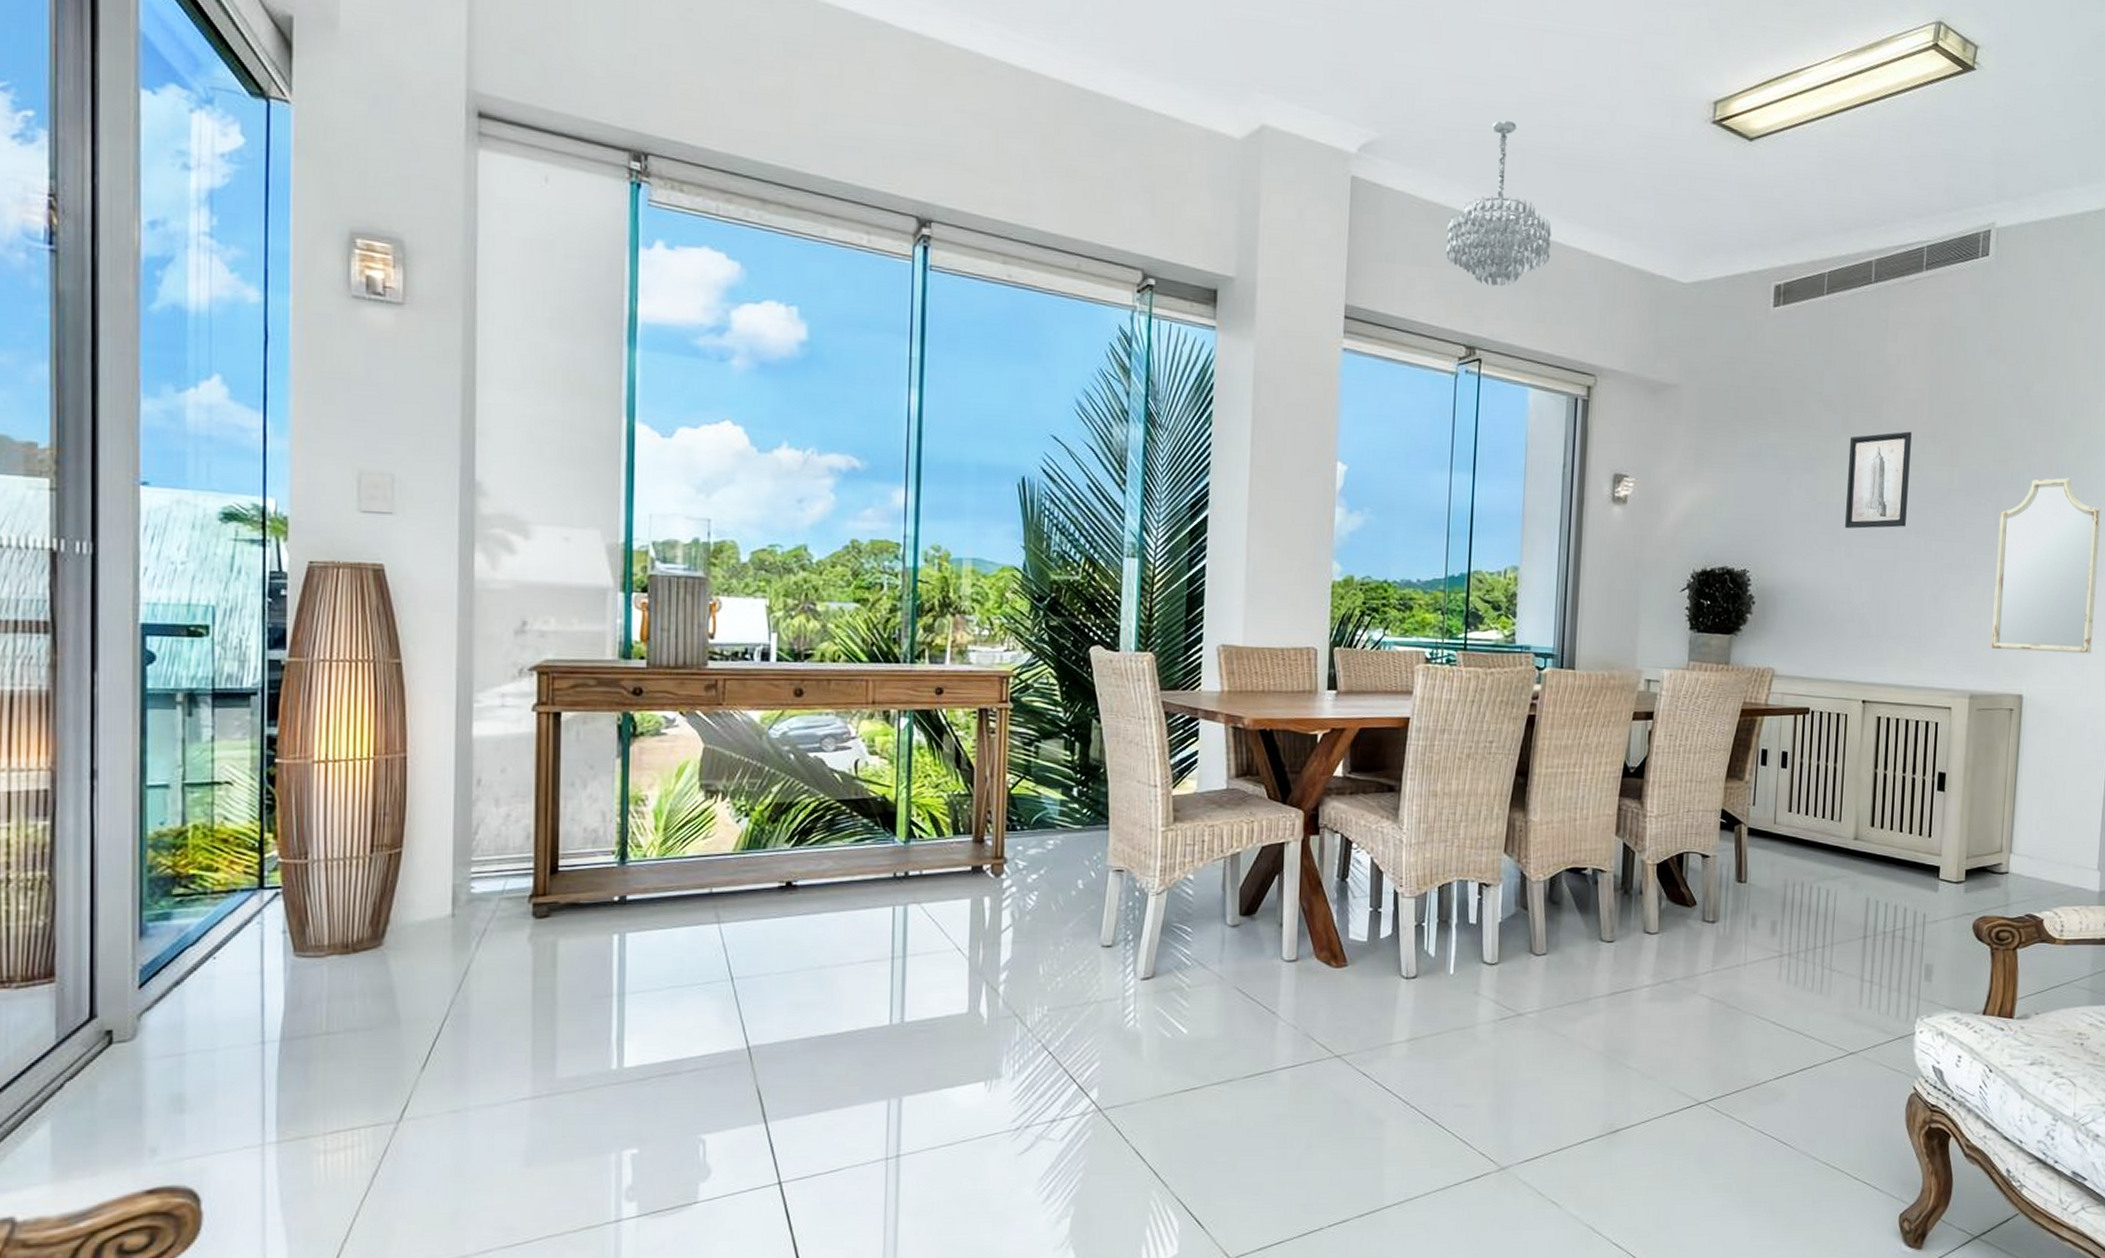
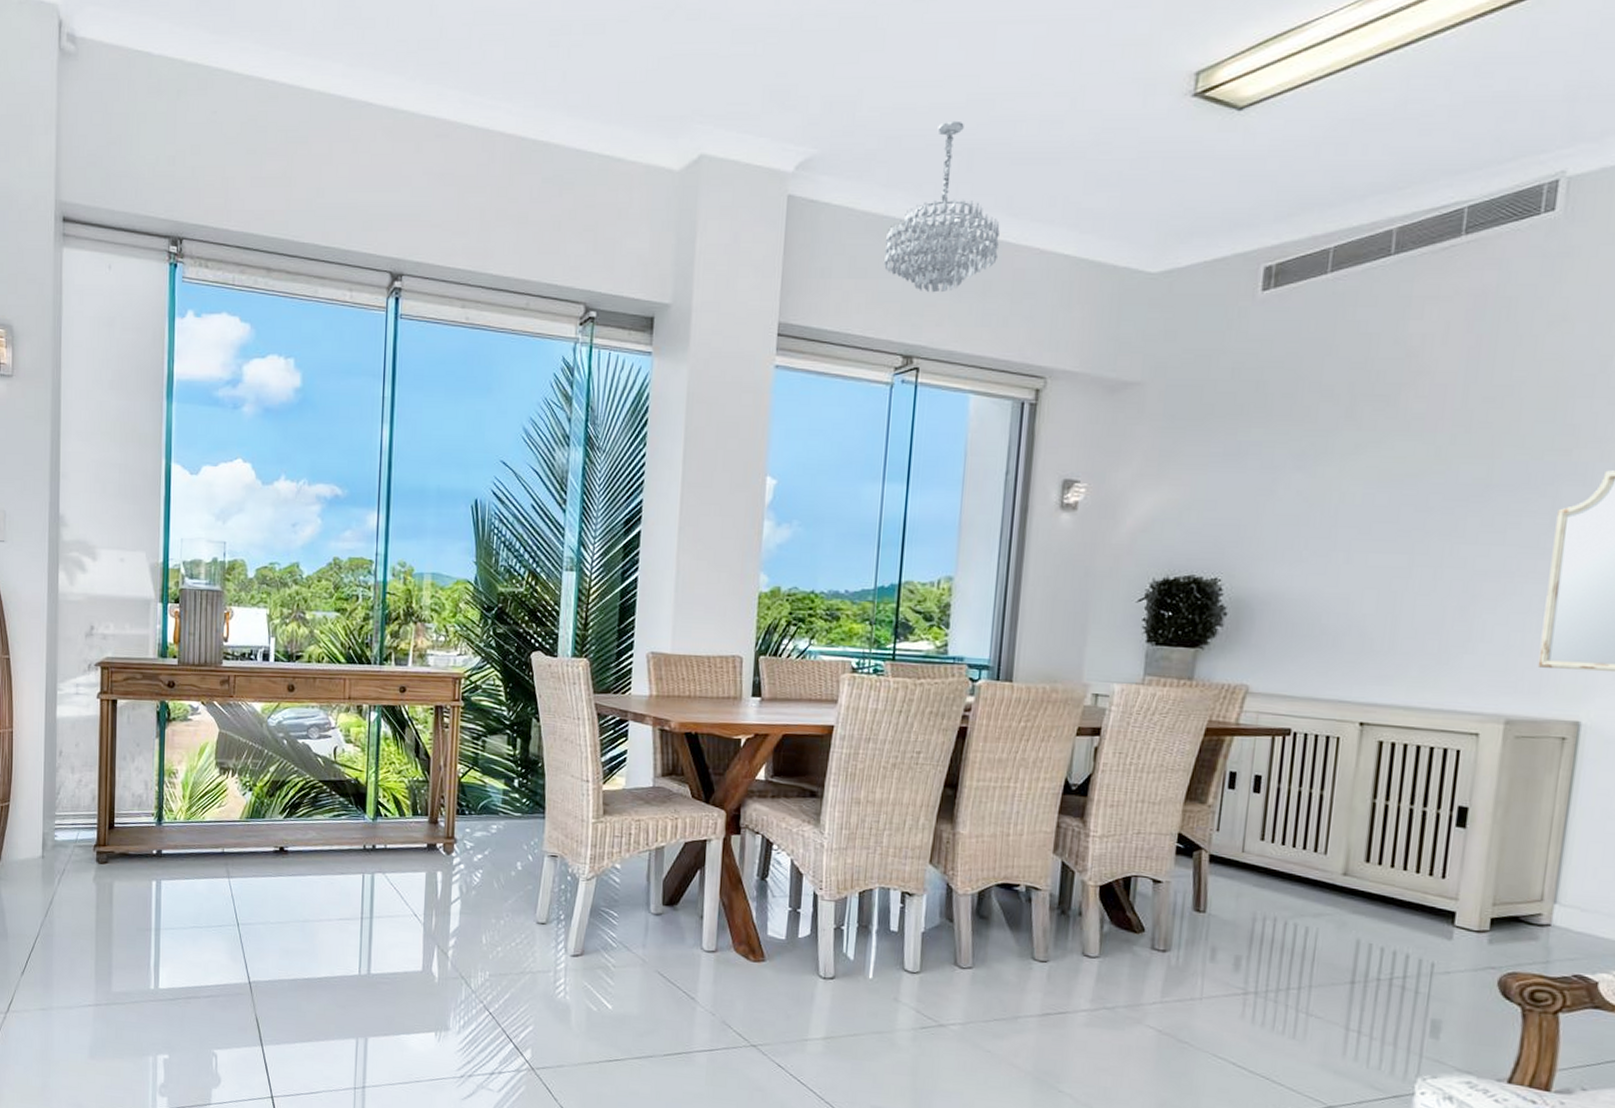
wall art: present [1845,431,1912,529] -> none [1345,420,1438,533]

